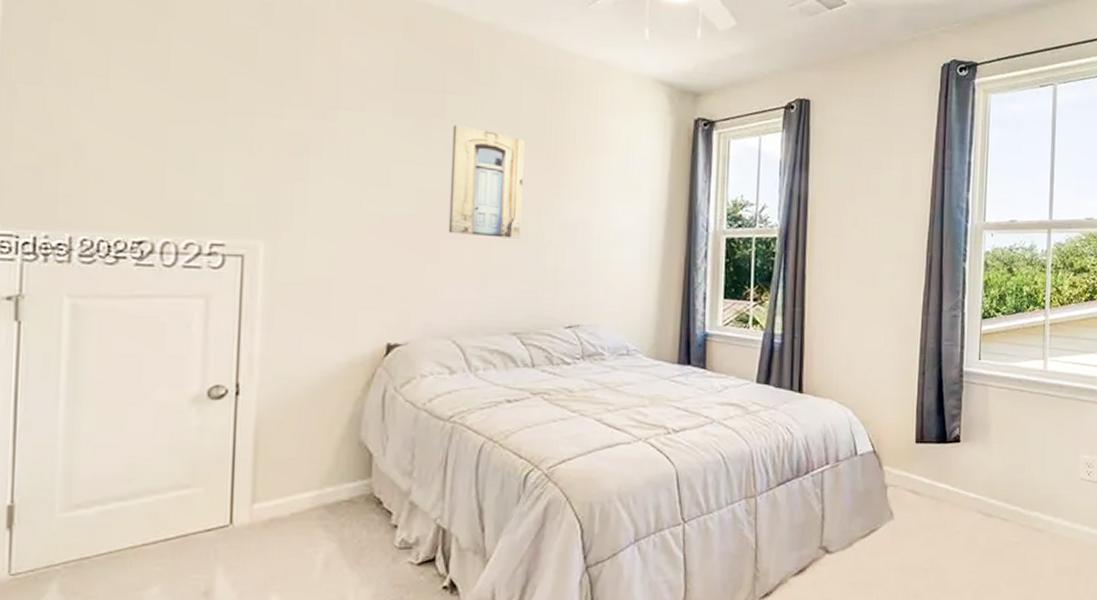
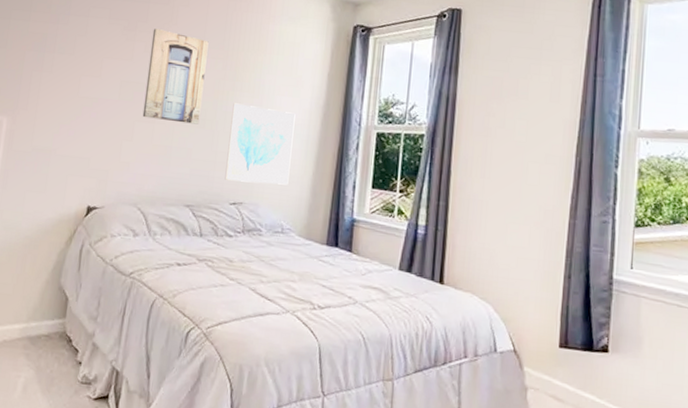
wall art: none [556,211,635,302] -> present [224,103,296,185]

